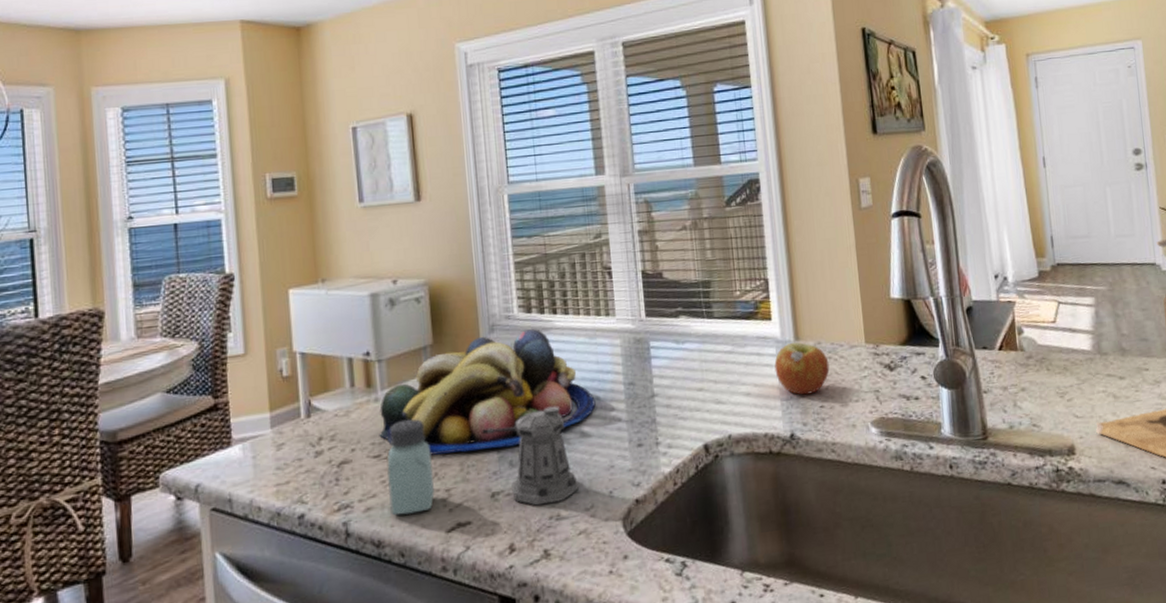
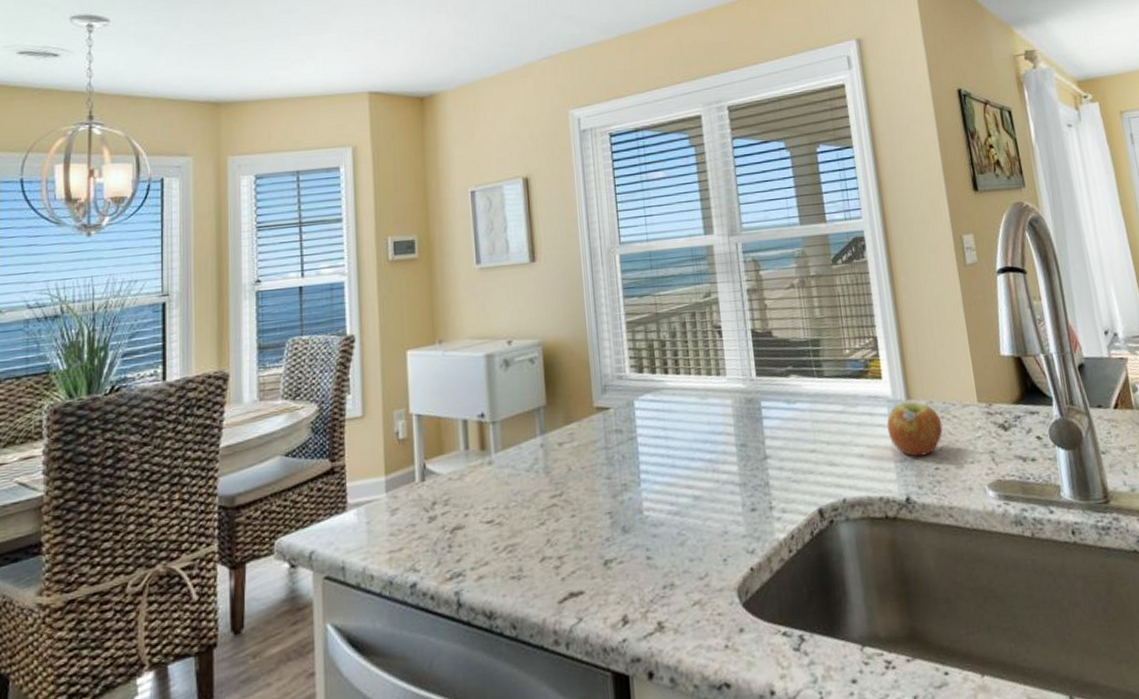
fruit bowl: present [379,329,596,455] -> none [492,389,708,521]
saltshaker: present [387,418,434,516] -> none [500,482,547,585]
pepper shaker: present [481,406,579,506] -> none [593,468,692,574]

